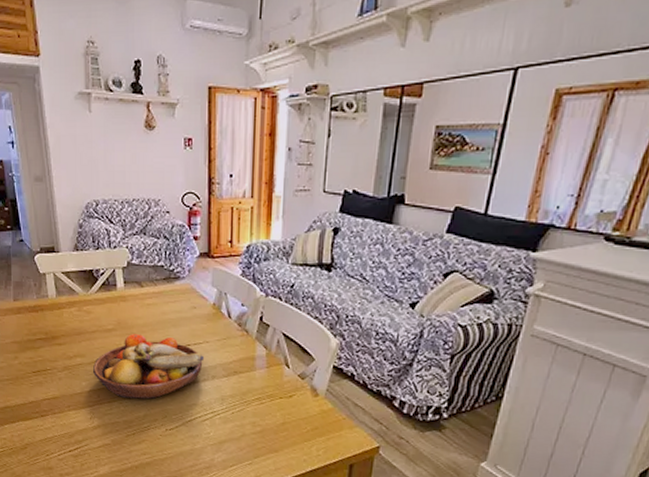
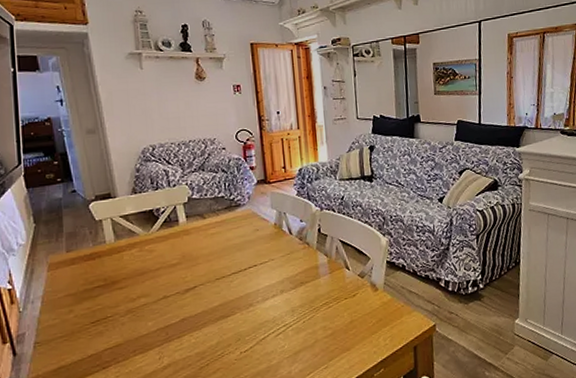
fruit bowl: present [93,334,205,400] -> none [159,261,272,330]

